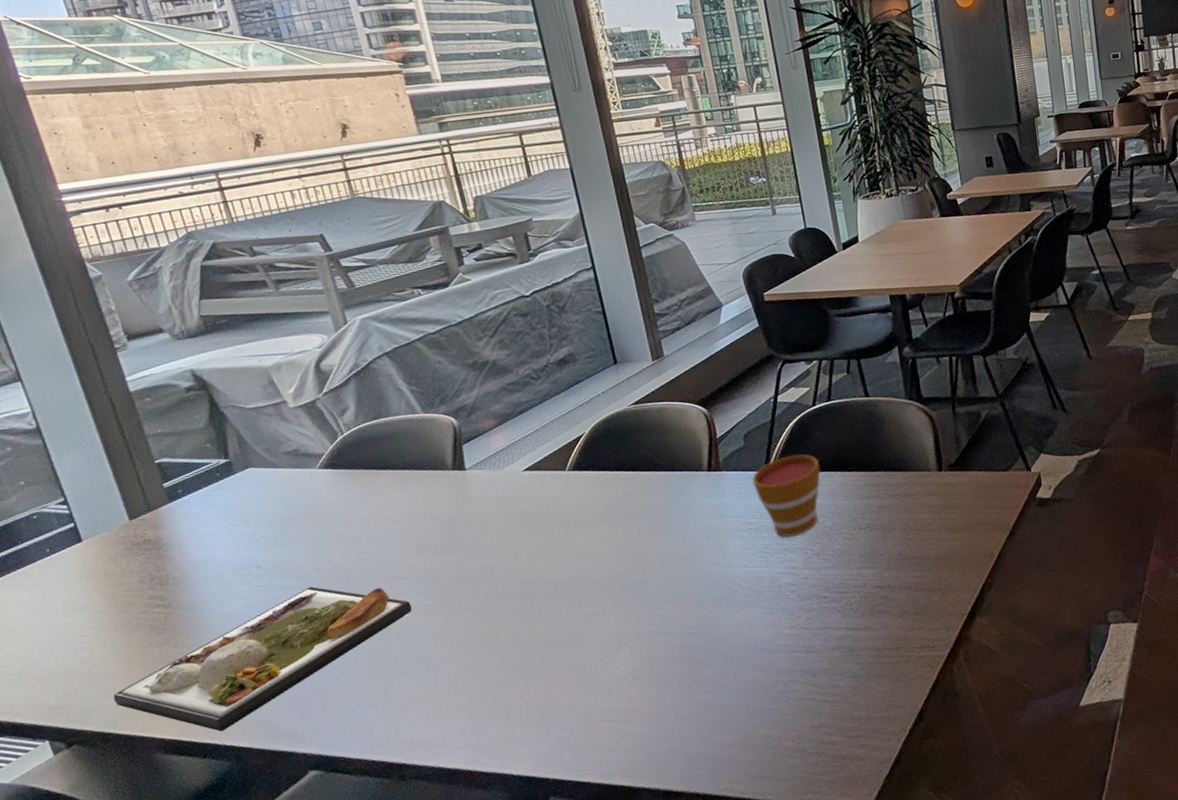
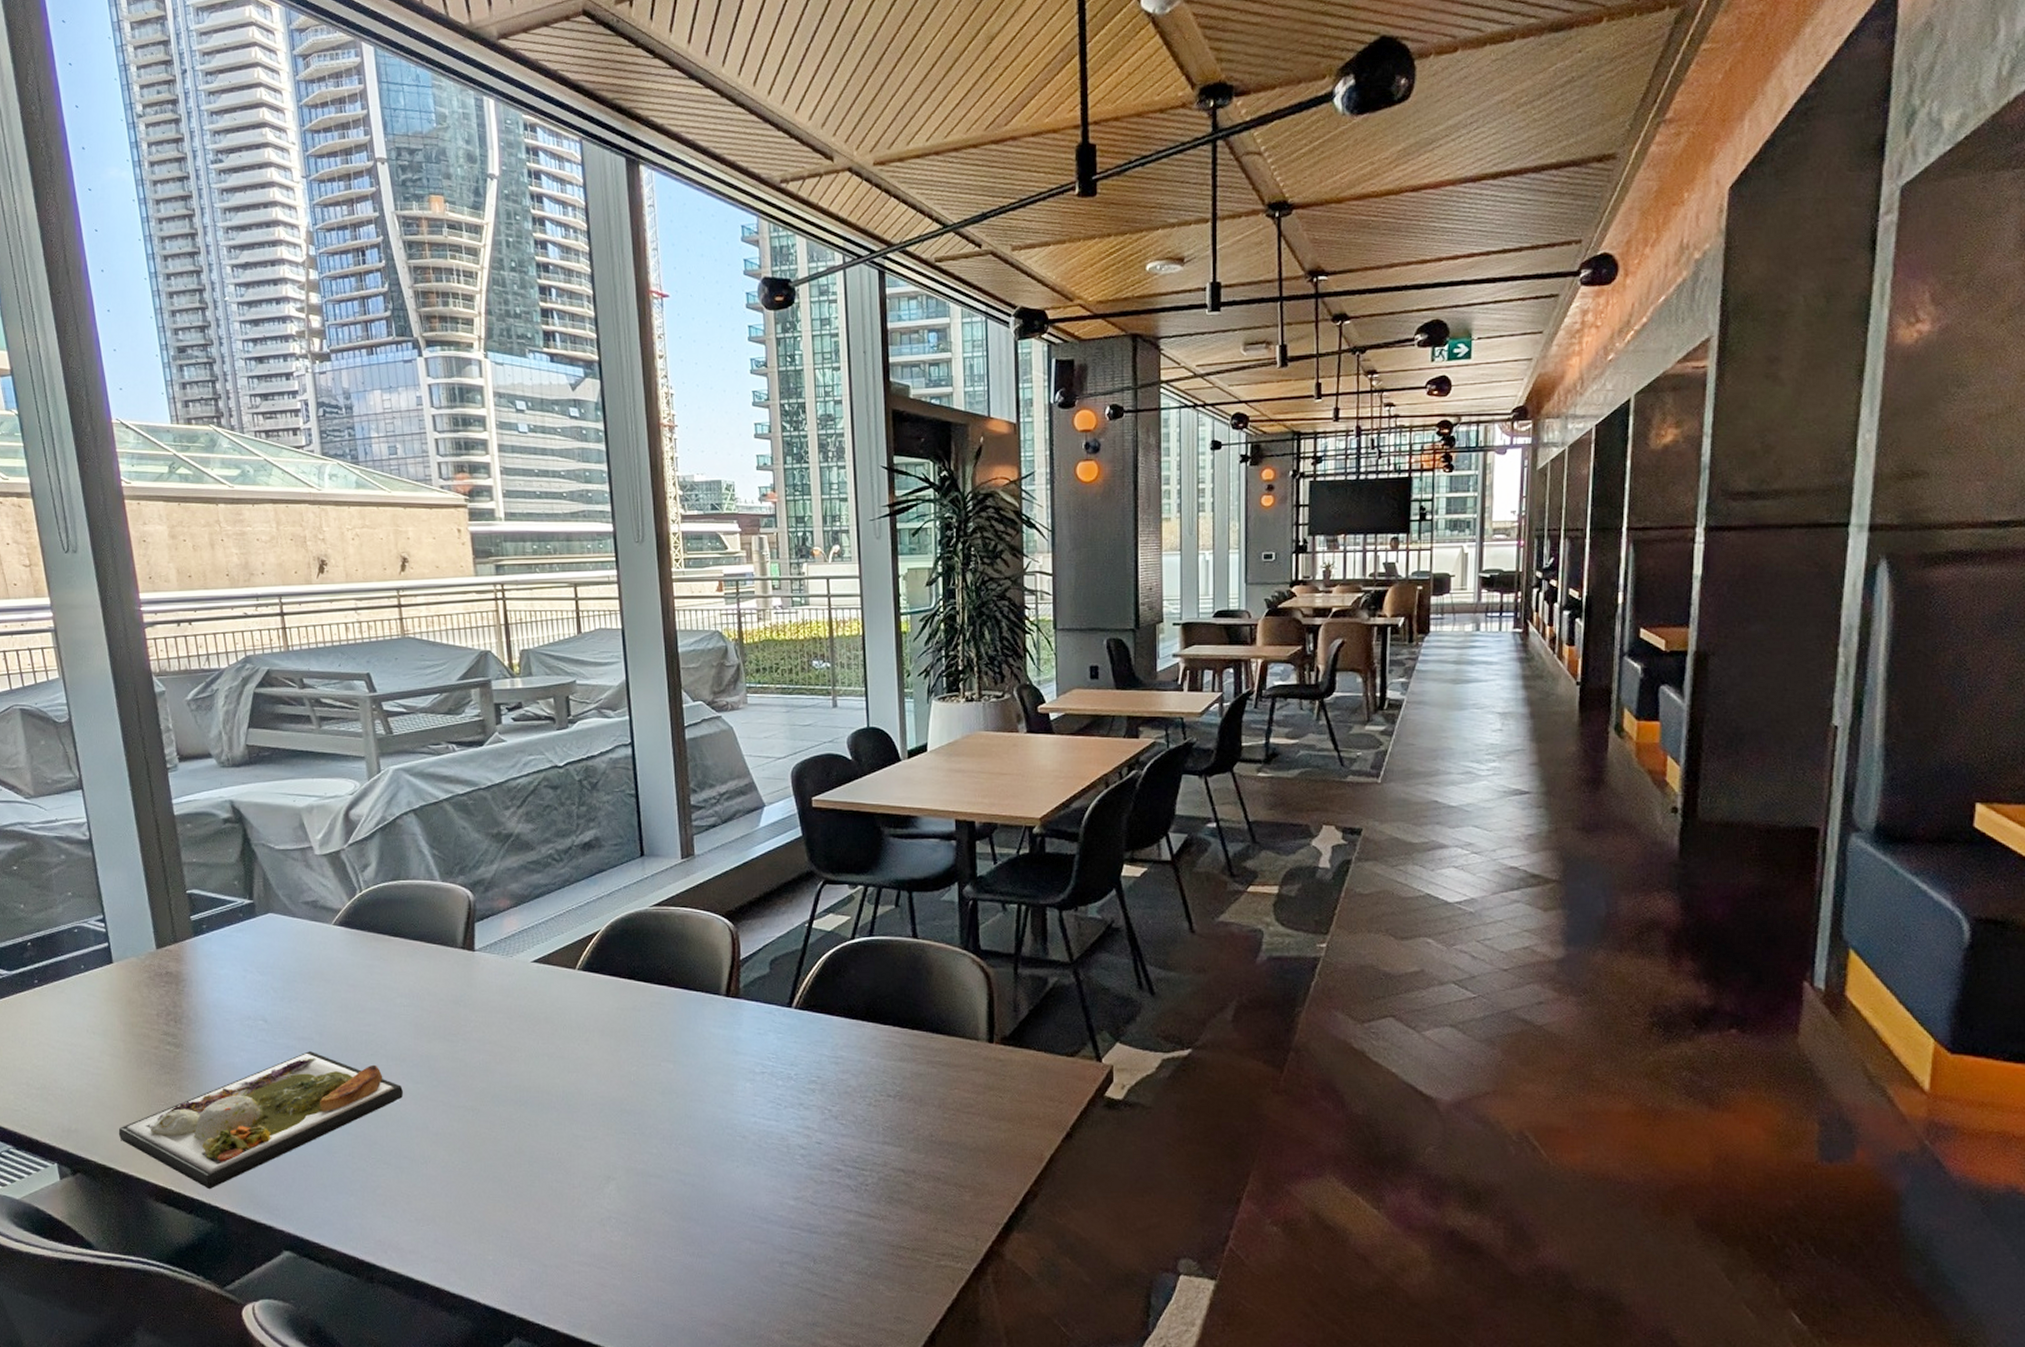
cup: present [751,454,821,538] -> none [772,993,851,1091]

